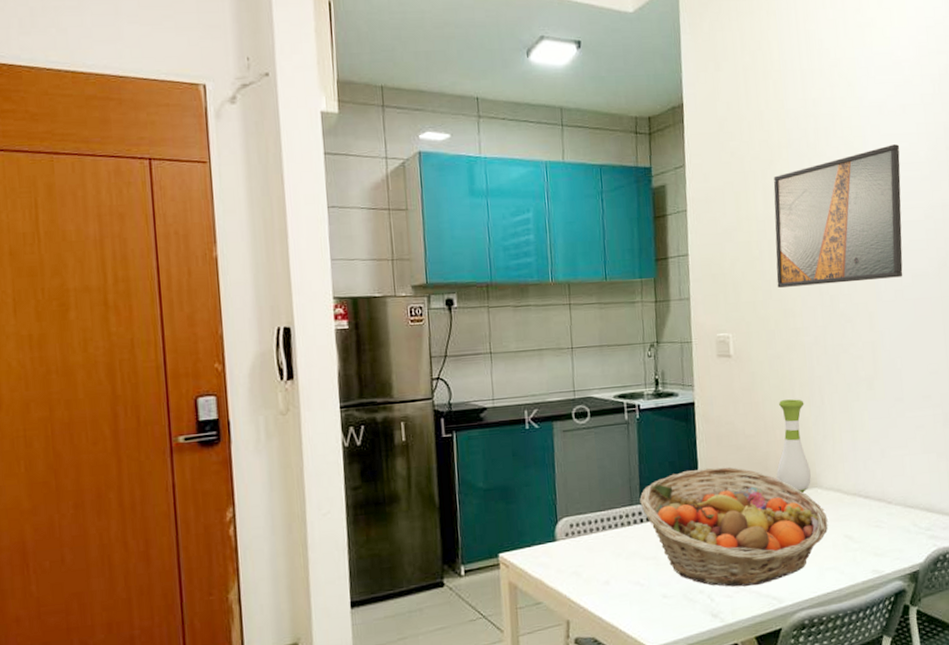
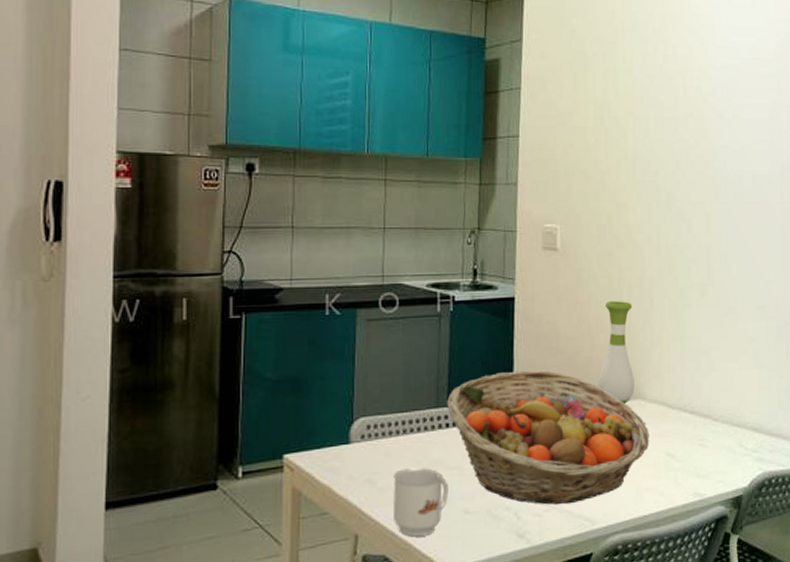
mug: none [597,558,647,621] -> present [393,467,448,537]
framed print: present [773,144,903,288] -> none [611,38,748,179]

